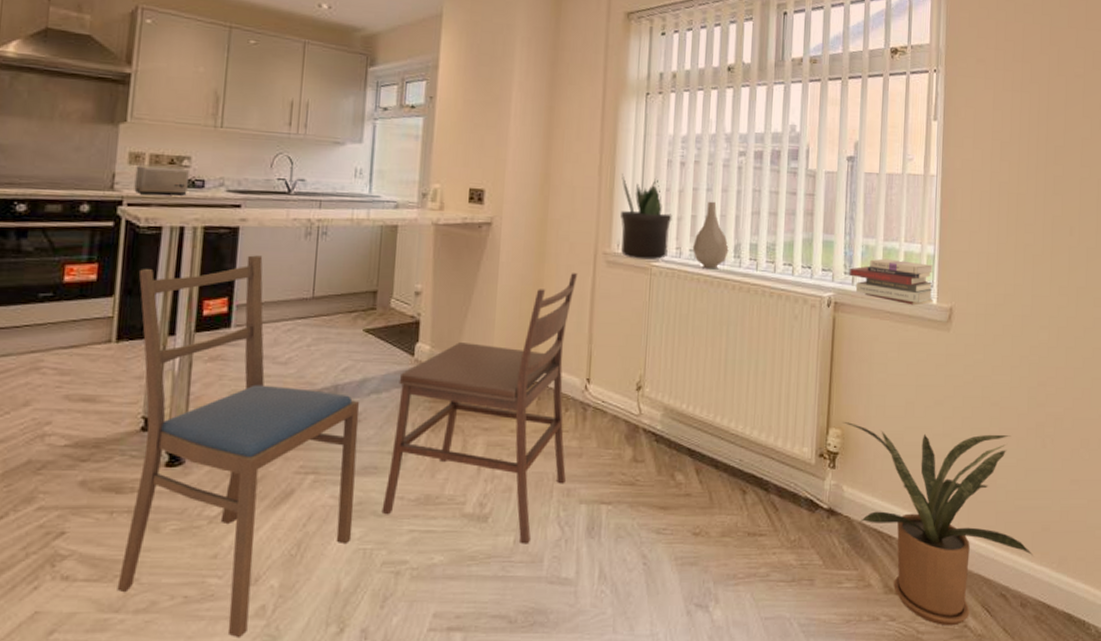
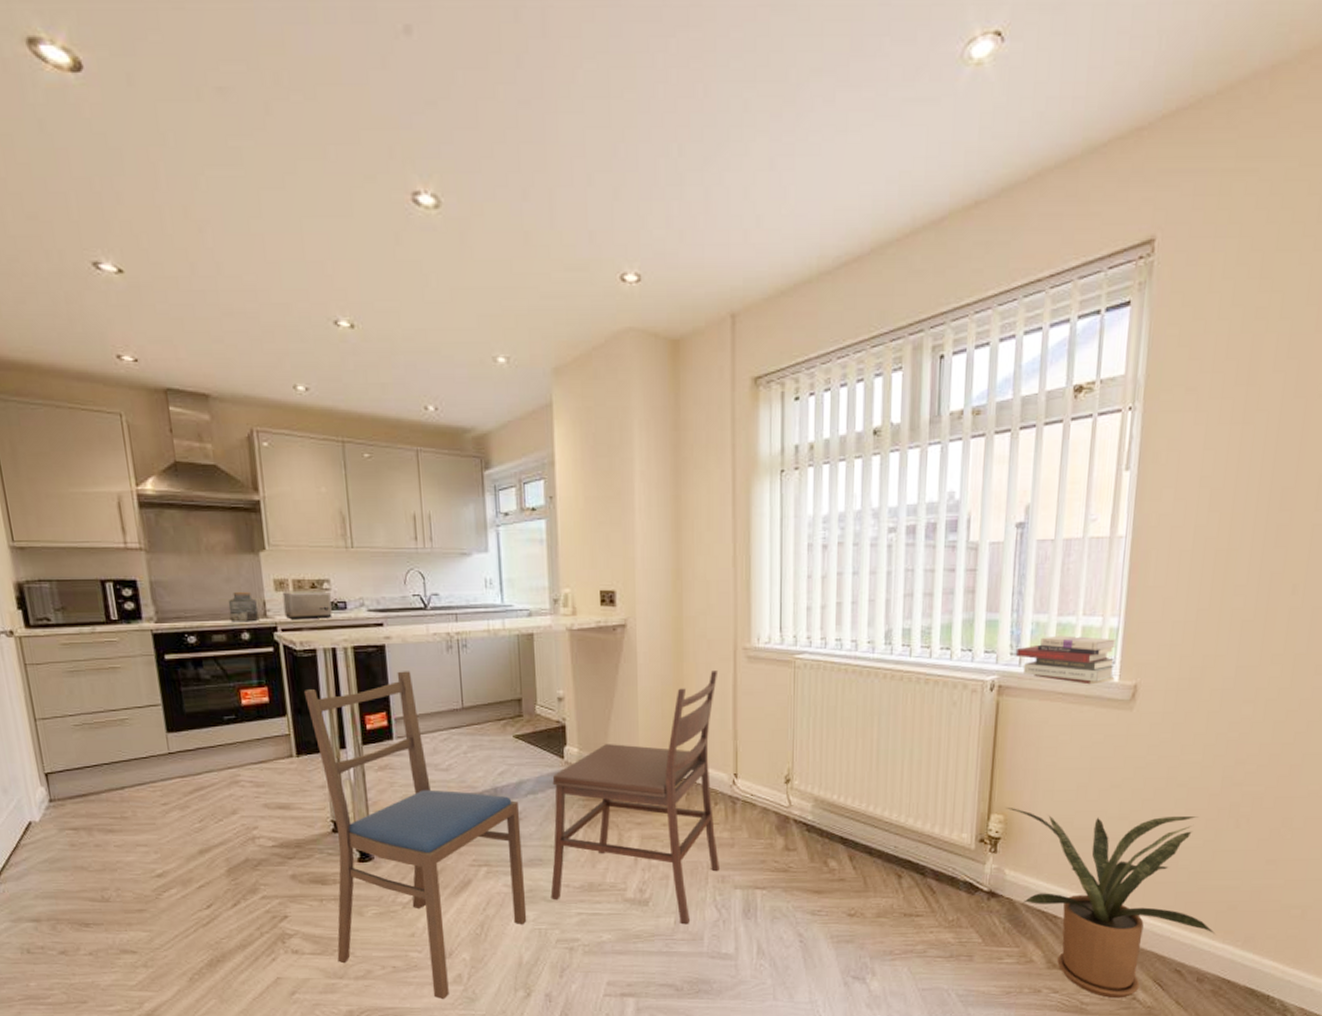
jar: none [70,162,107,194] -> present [228,592,260,622]
planter: present [621,174,672,260] -> none [758,563,815,652]
vase: present [692,201,729,269] -> none [838,585,879,658]

